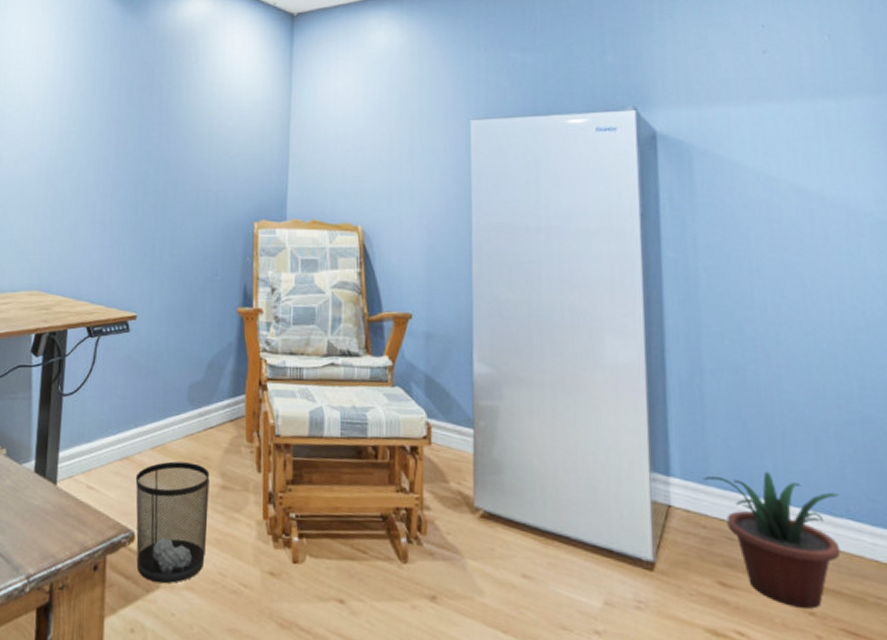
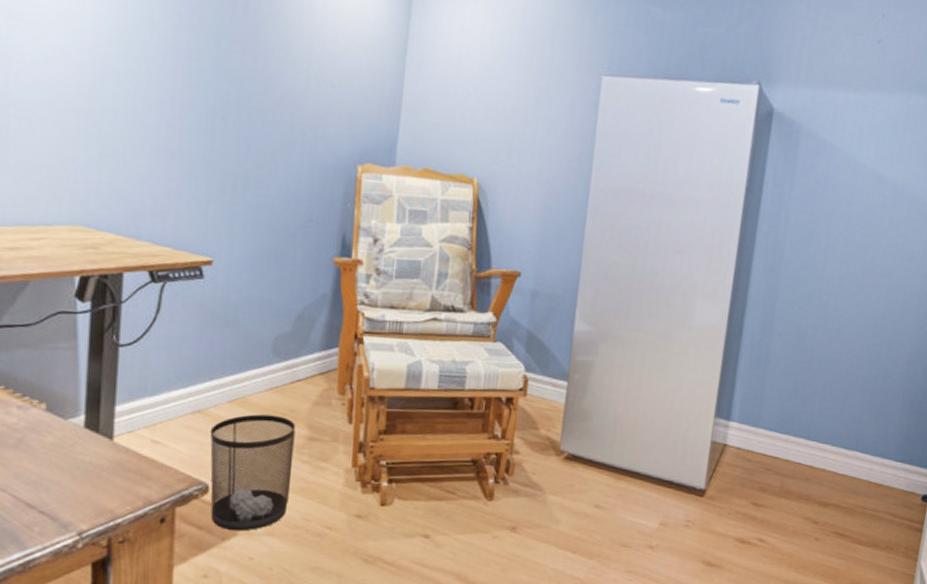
potted plant: present [703,471,841,609] -> none [756,415,855,519]

